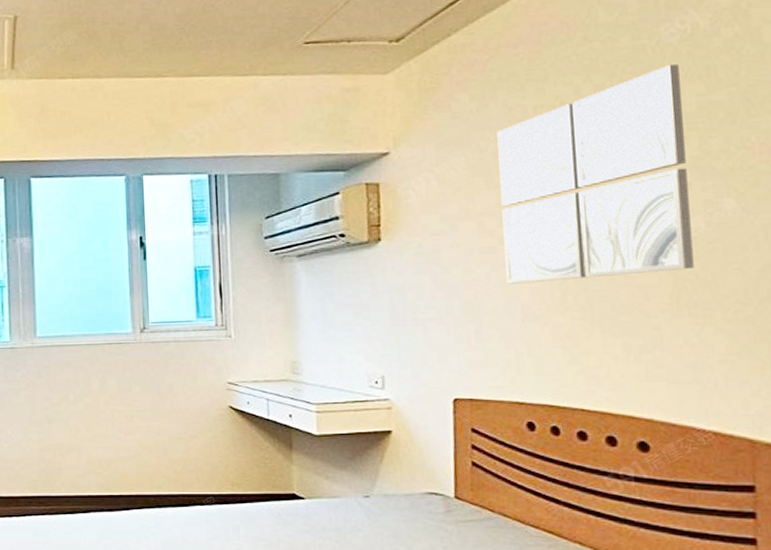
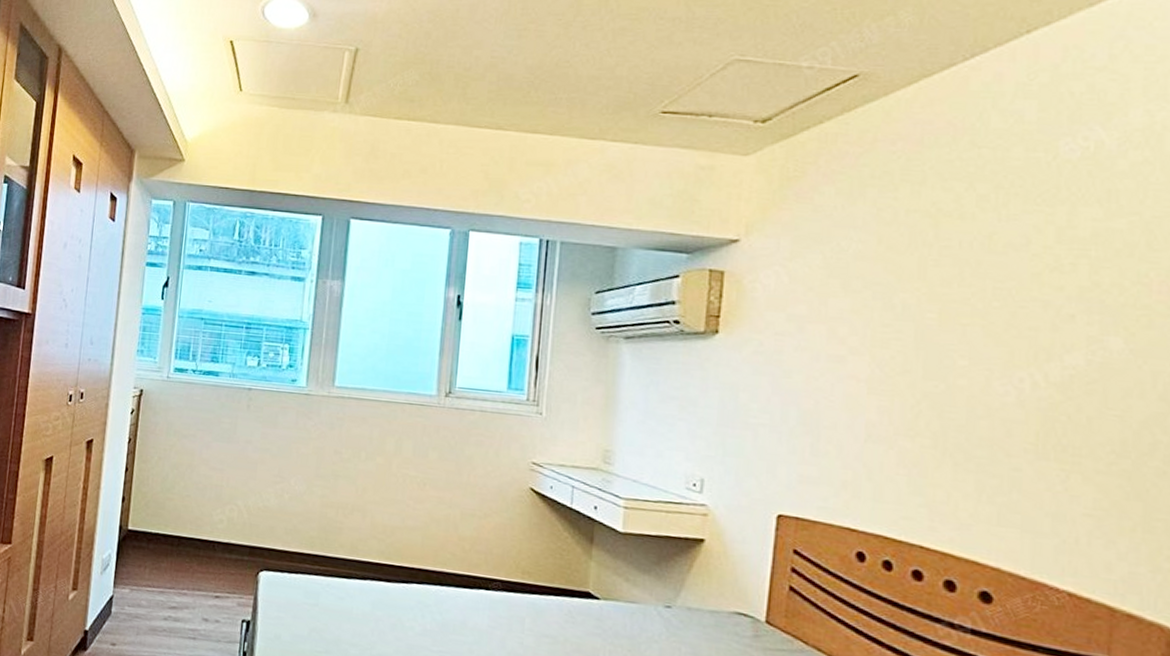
wall art: present [497,64,694,284] -> none [852,182,1076,410]

